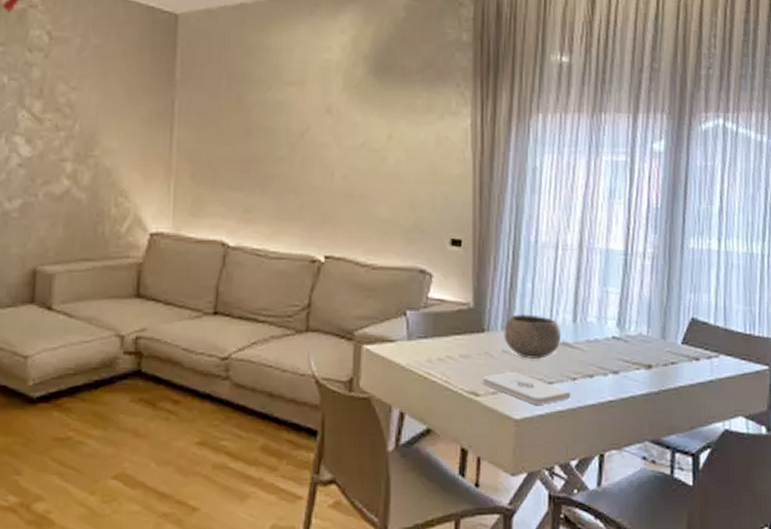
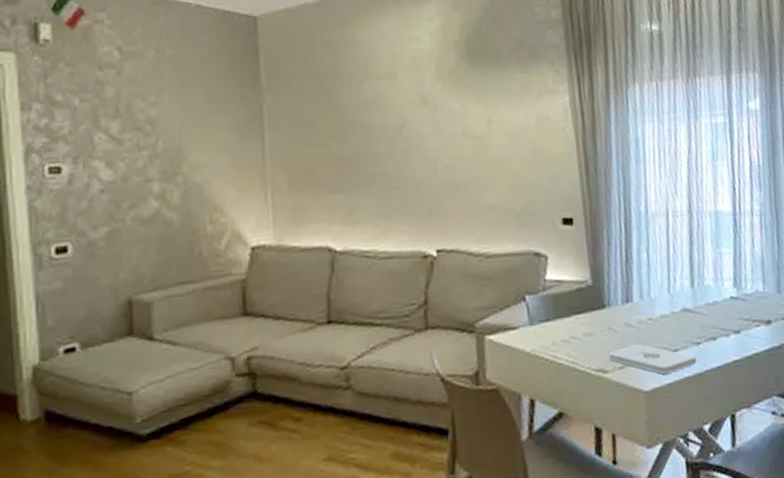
bowl: present [504,314,562,360] -> none [624,284,682,329]

